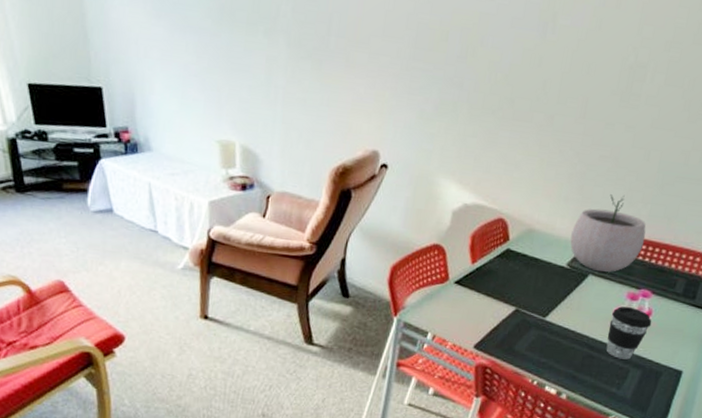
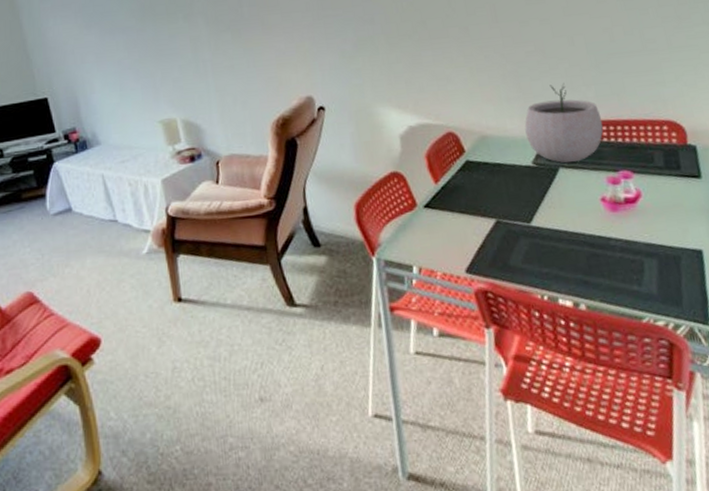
coffee cup: present [606,306,652,360] -> none [598,192,646,251]

